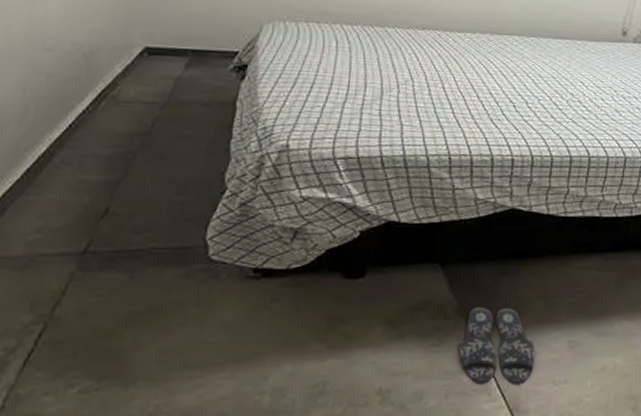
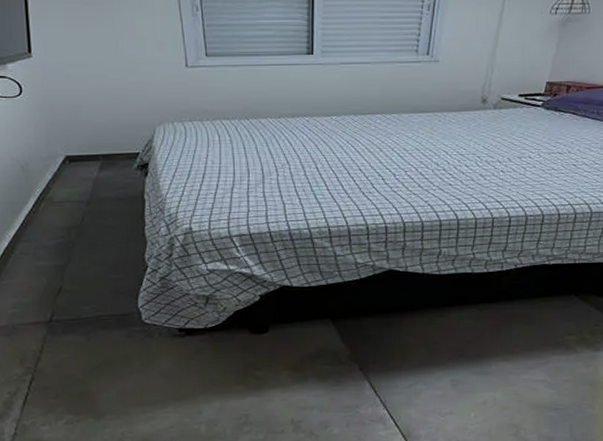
slippers: present [459,306,535,385] -> none [354,353,422,416]

